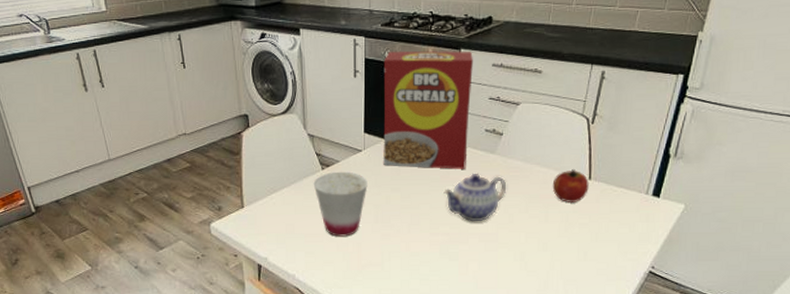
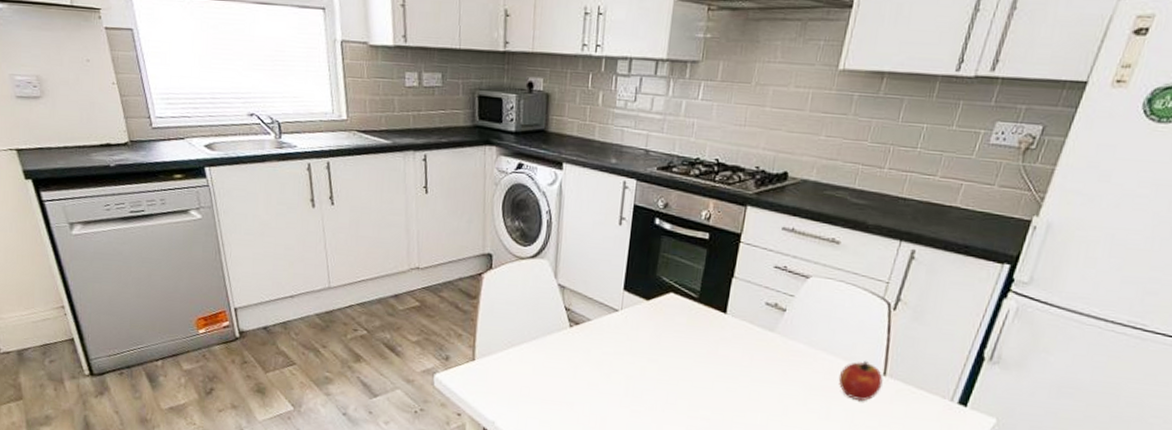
cup: present [313,171,368,237] -> none [557,331,621,408]
cereal box: present [383,51,473,169] -> none [642,199,761,346]
teapot: present [443,173,507,222] -> none [708,352,784,410]

